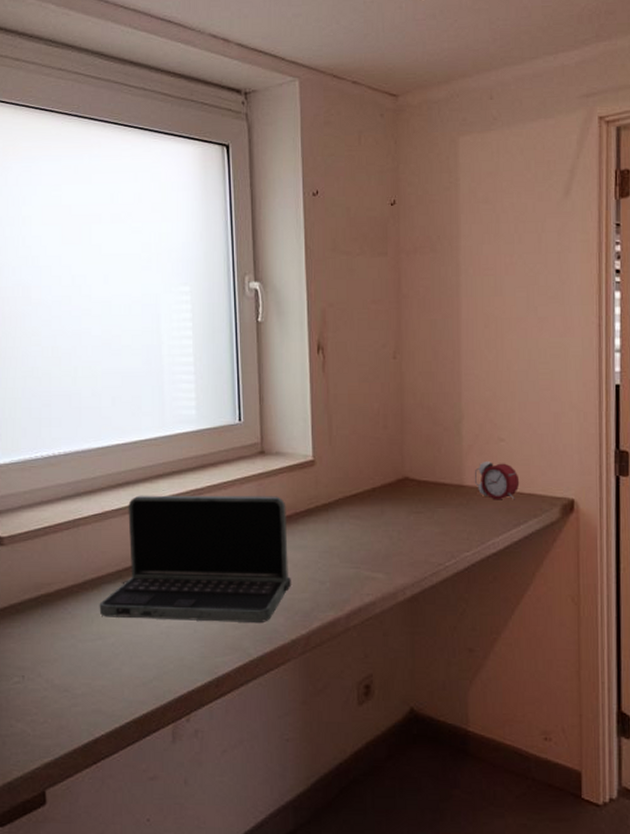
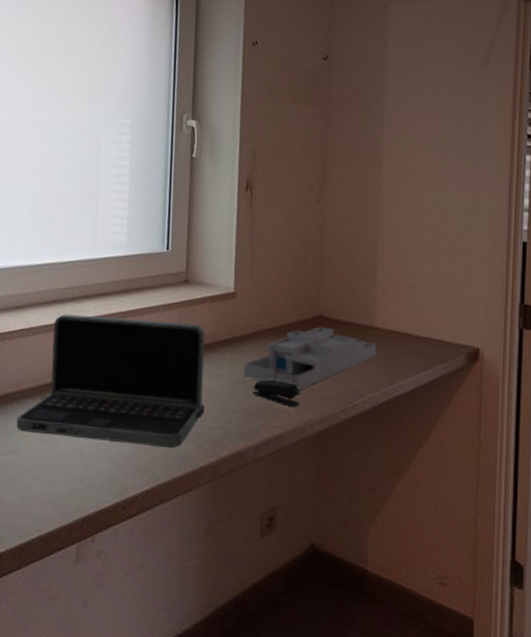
desk organizer: none [329,489,466,555] -> present [243,326,377,390]
stapler: none [339,547,390,574] -> present [252,379,300,408]
alarm clock: present [474,462,520,499] -> none [385,306,429,344]

